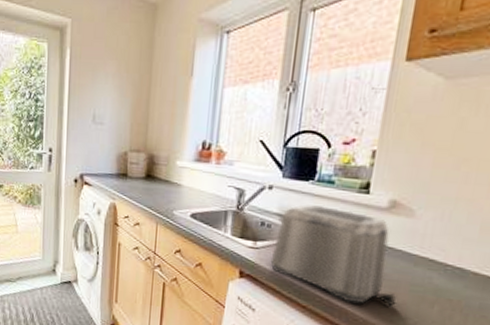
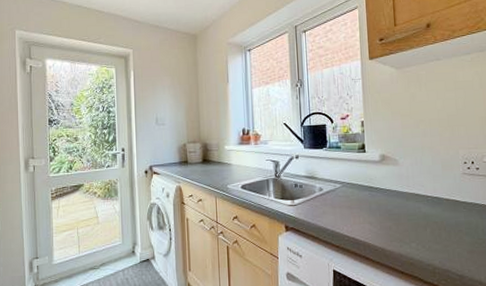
toaster: present [270,205,399,307] -> none [306,166,402,237]

